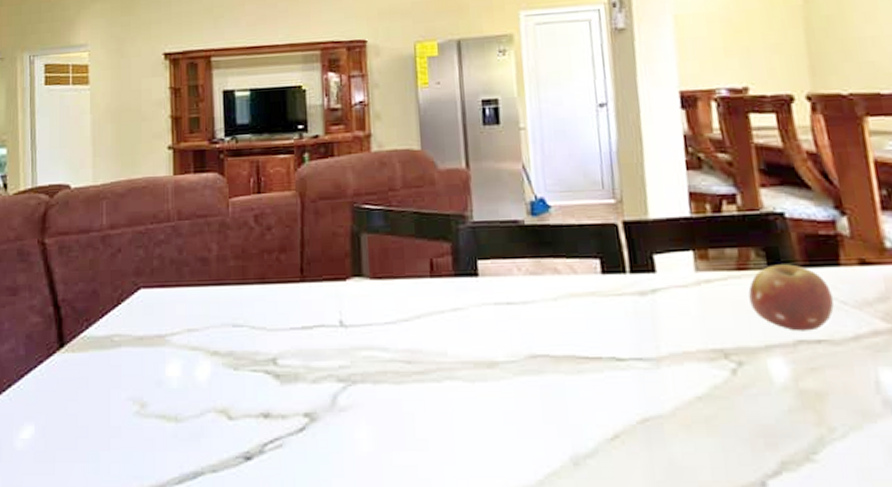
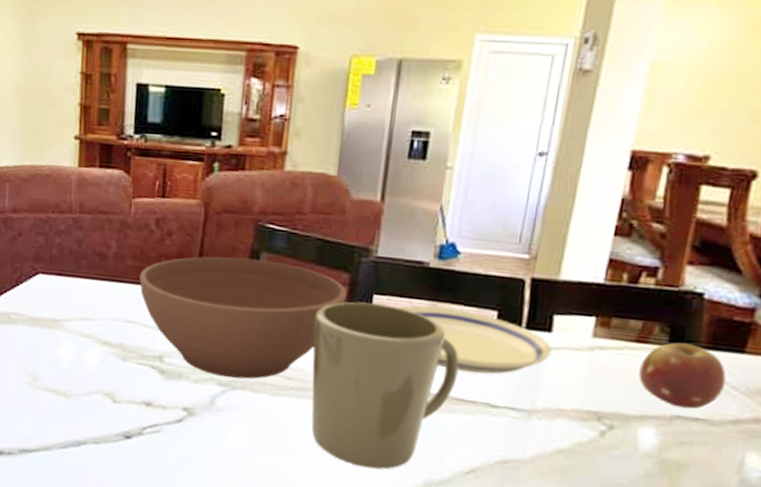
bowl: none [243,241,452,371] -> present [139,256,348,379]
mug: none [423,269,577,452] -> present [311,301,459,470]
plate: none [504,263,662,326] -> present [398,305,552,374]

